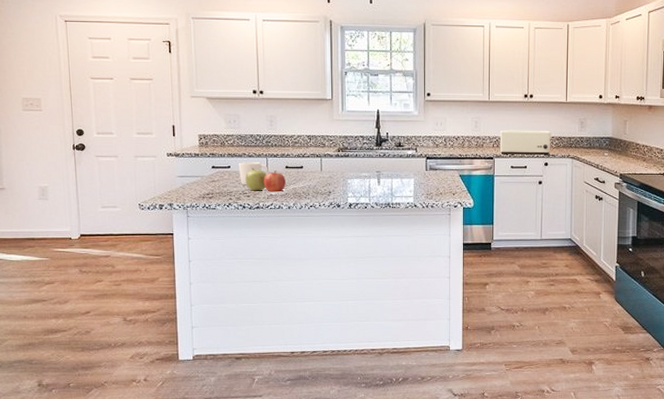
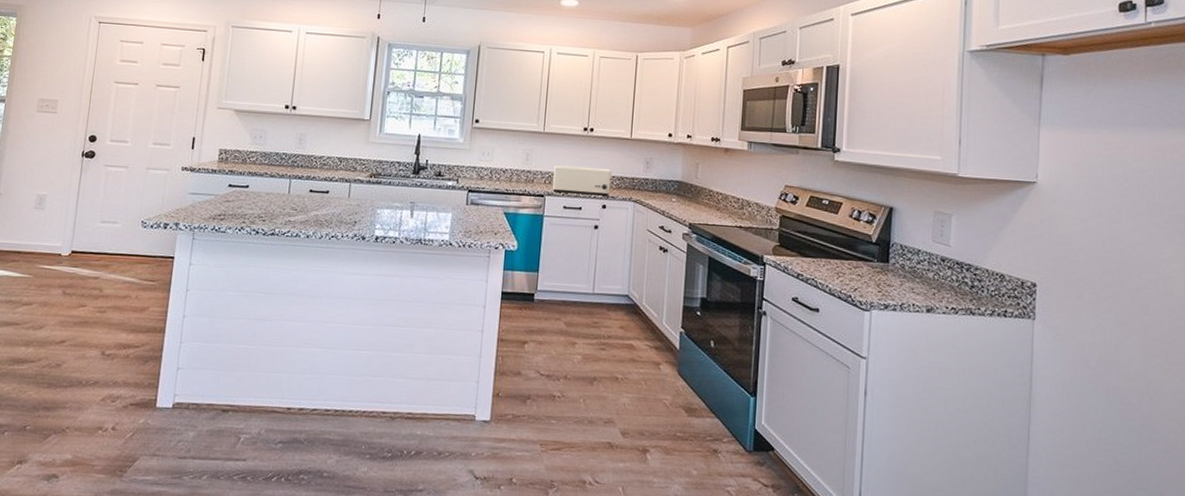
mug: present [238,162,269,185] -> none [257,182,291,208]
fruit: present [245,168,266,191] -> none [263,189,288,216]
fruit: present [263,170,286,192] -> none [282,193,308,219]

